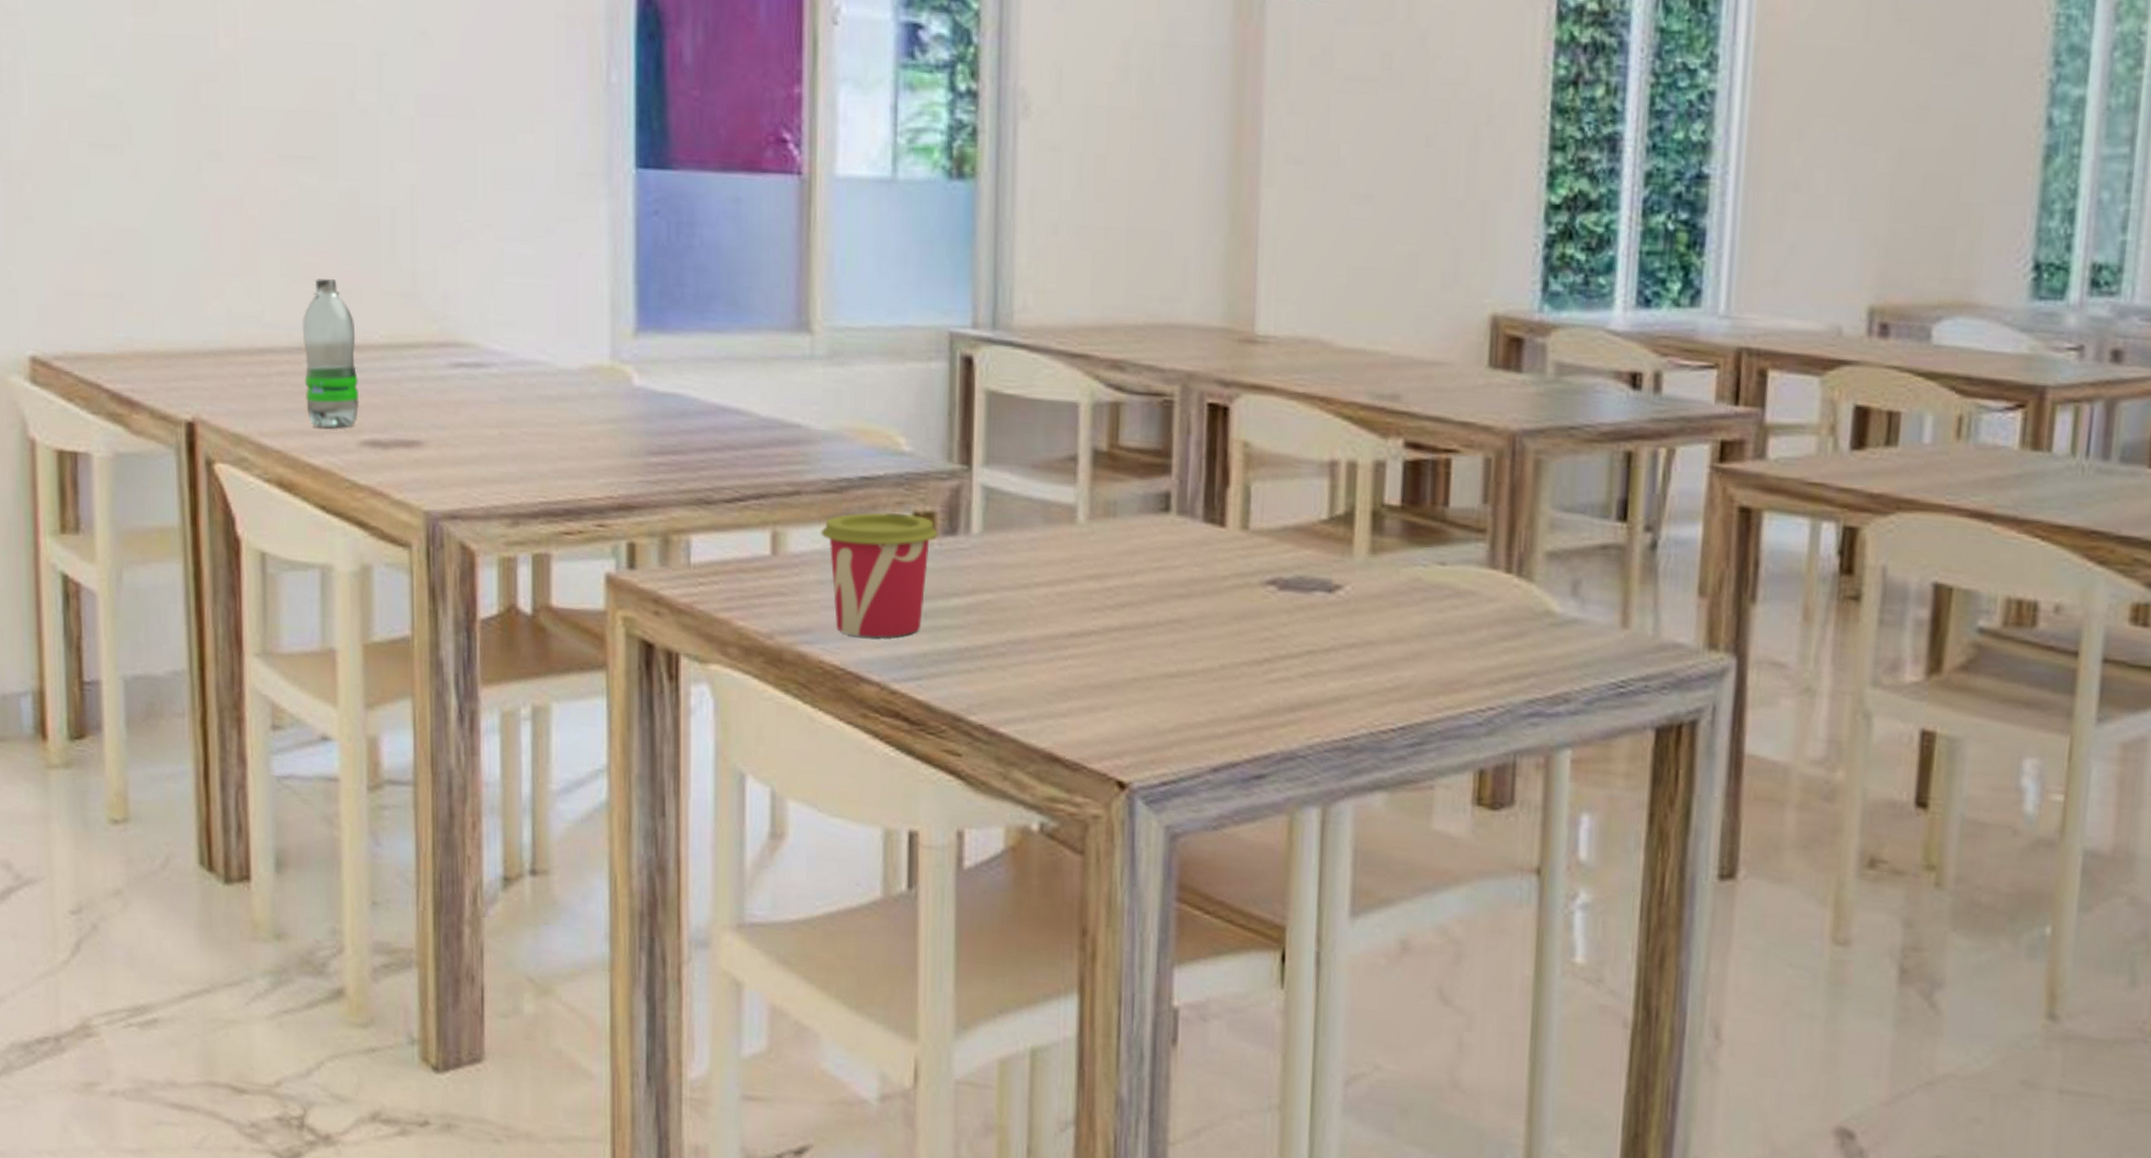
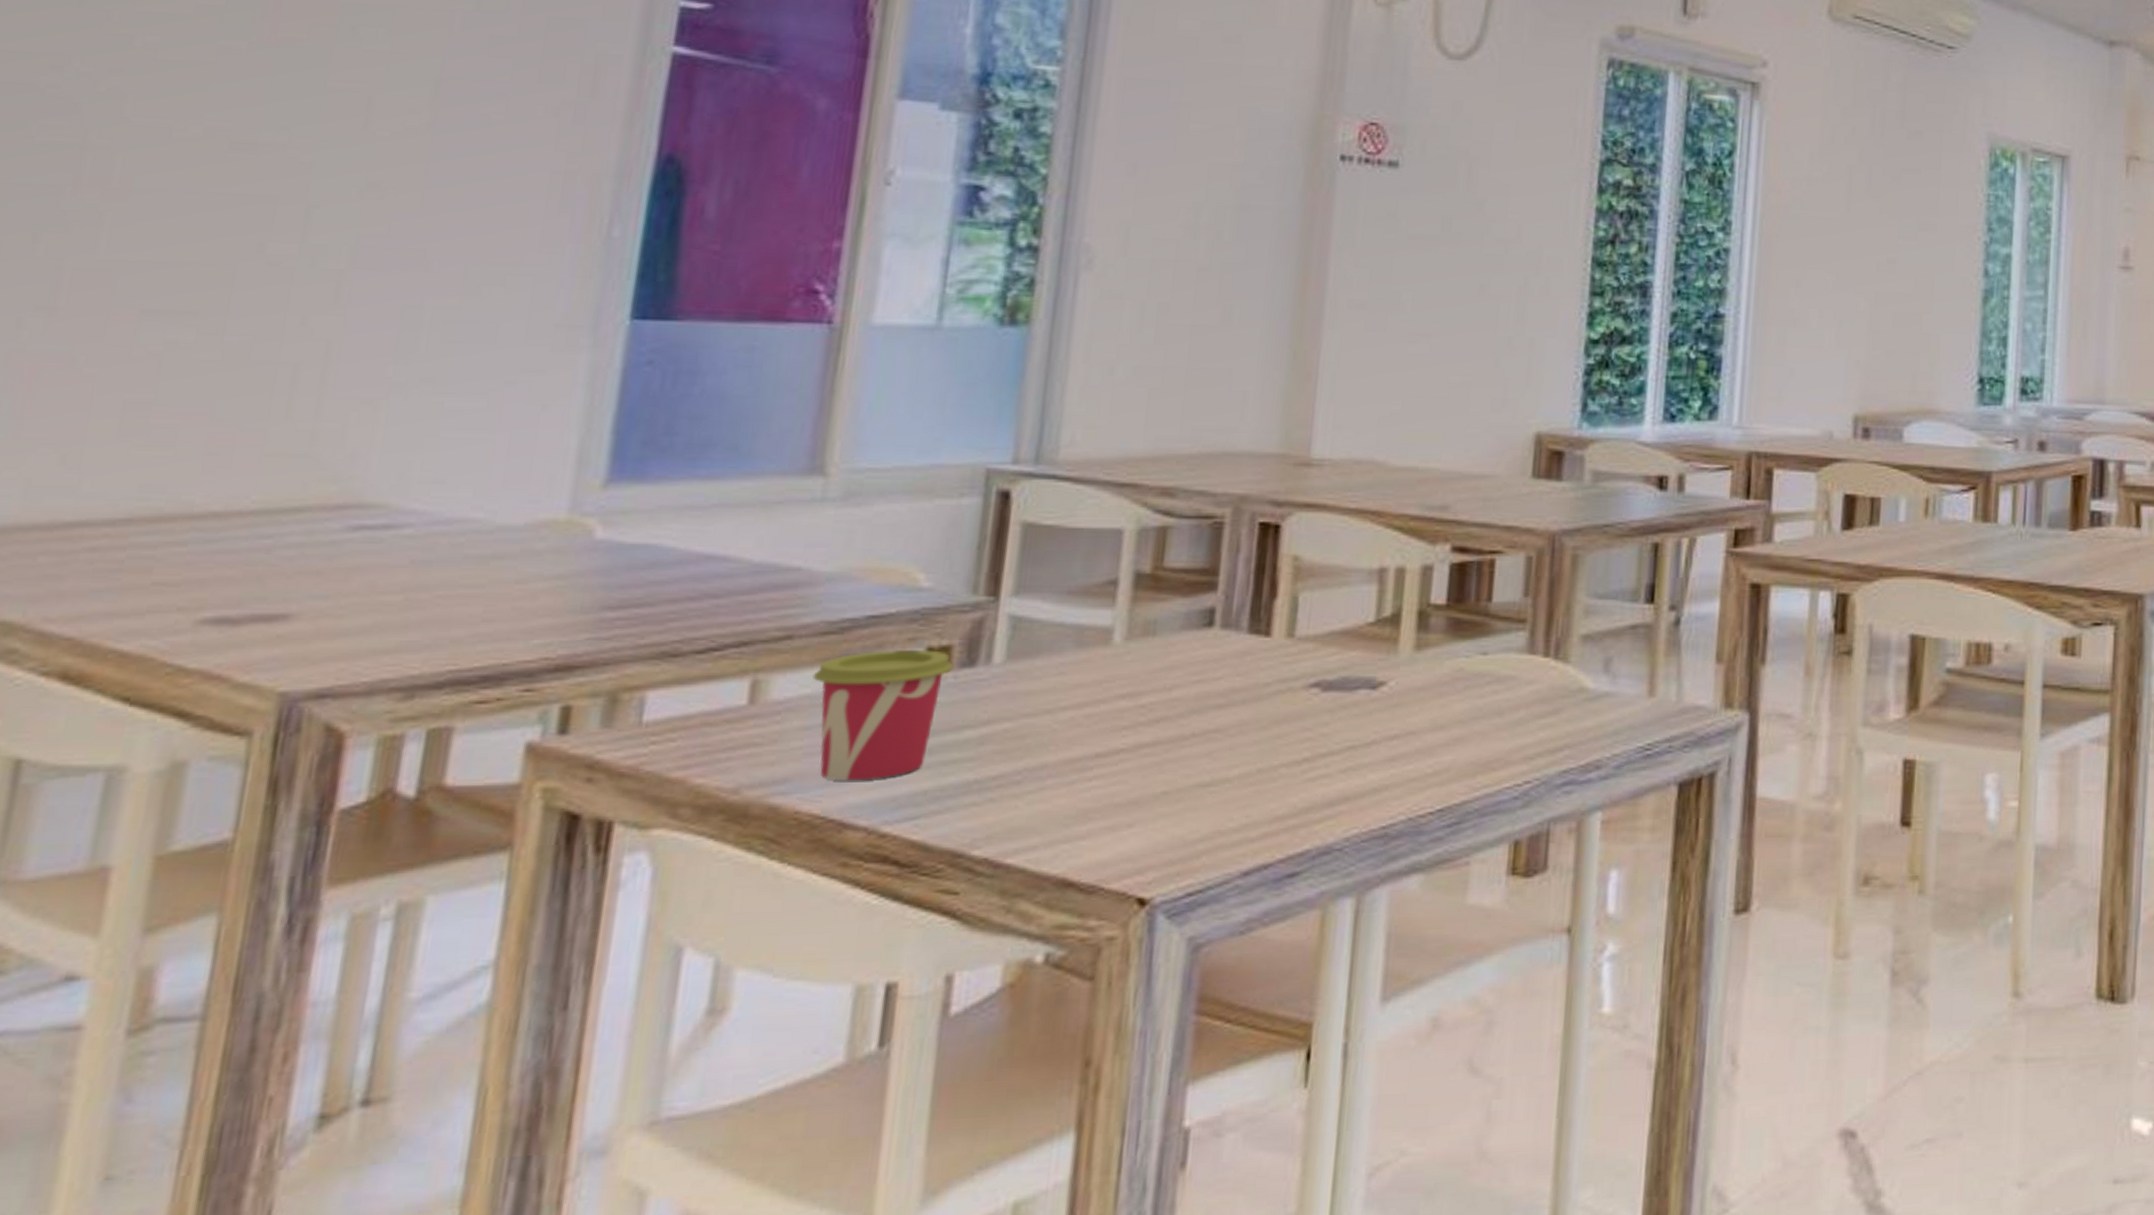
bottle: present [302,278,360,428] -> none [123,441,217,608]

